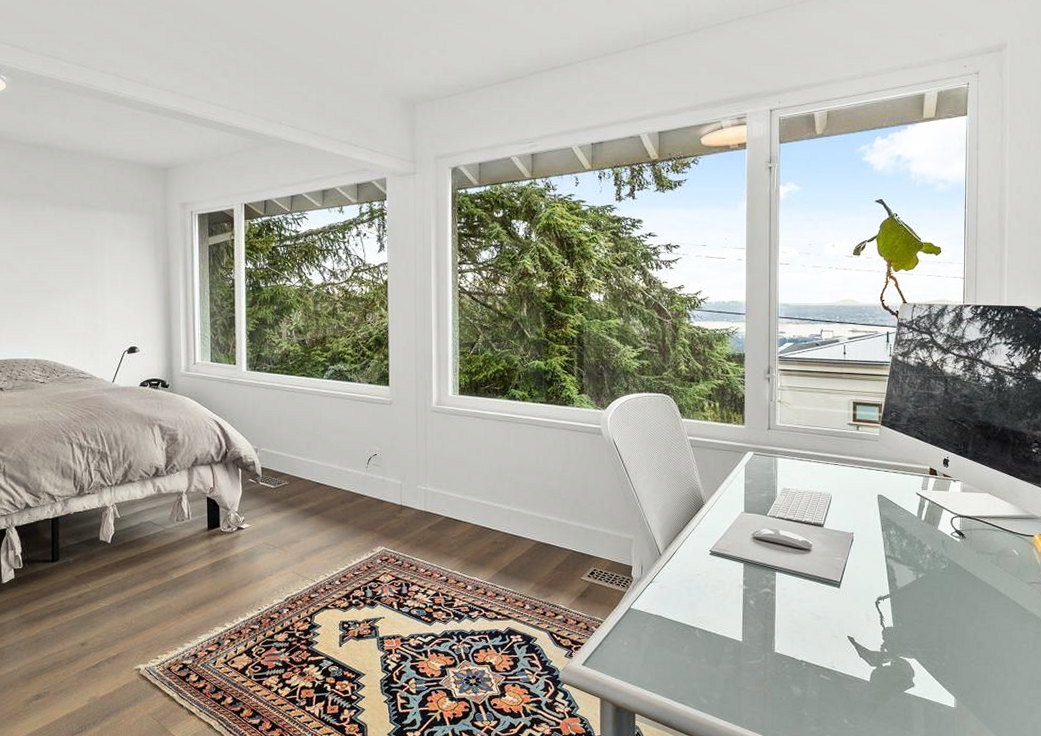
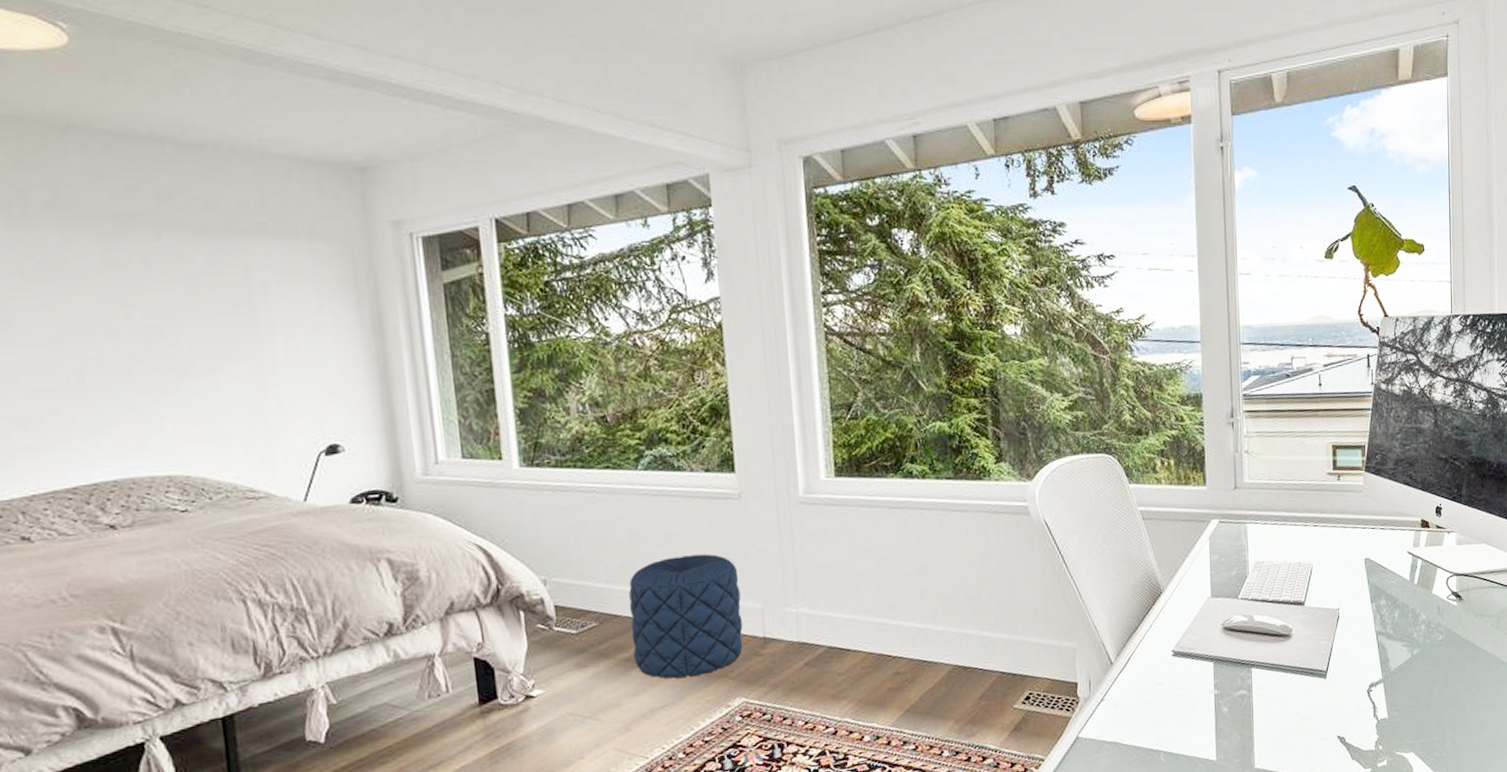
pouf: none [310,441,387,527] -> present [629,553,743,679]

